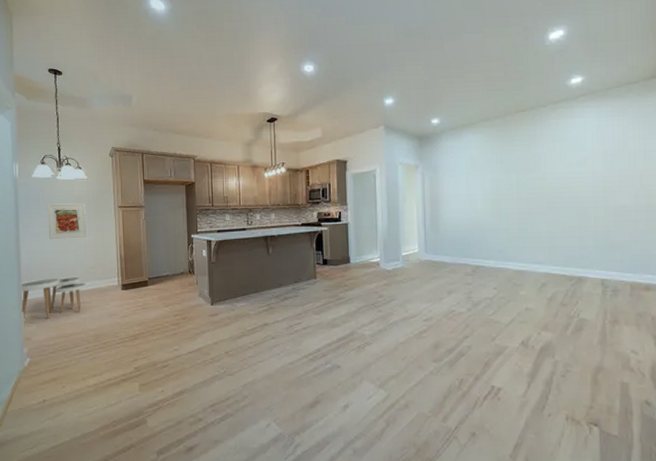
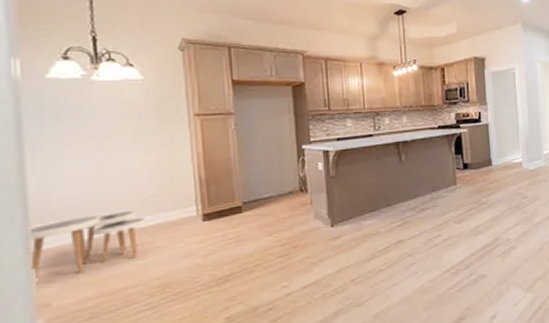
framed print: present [47,203,86,239] -> none [75,111,144,162]

